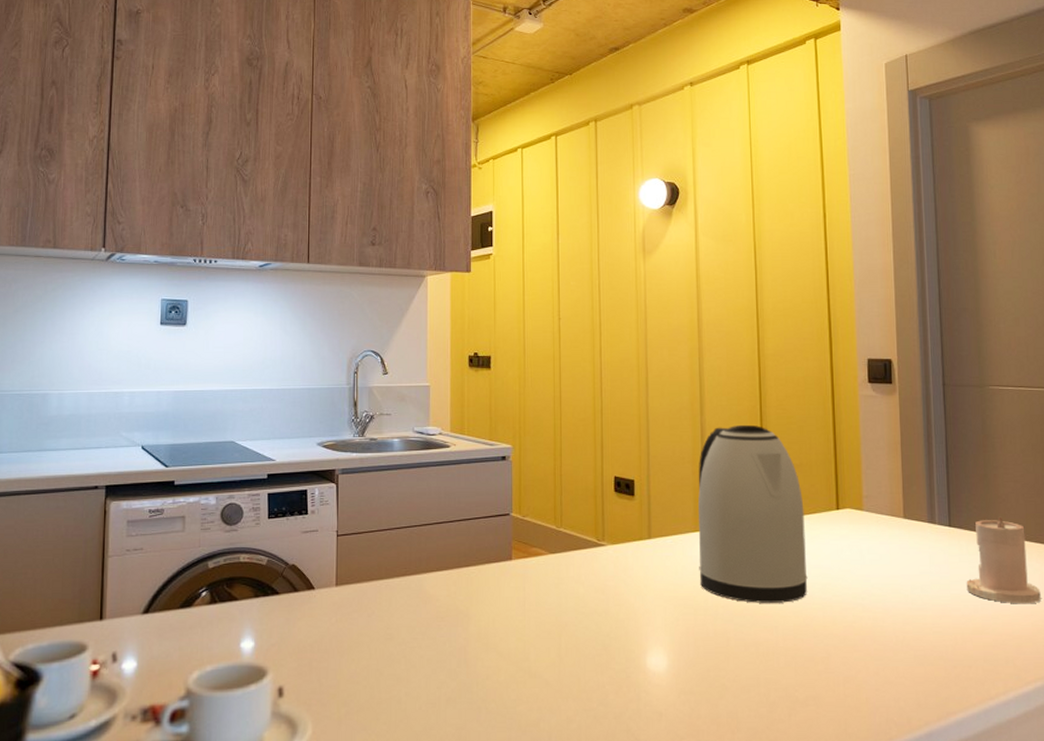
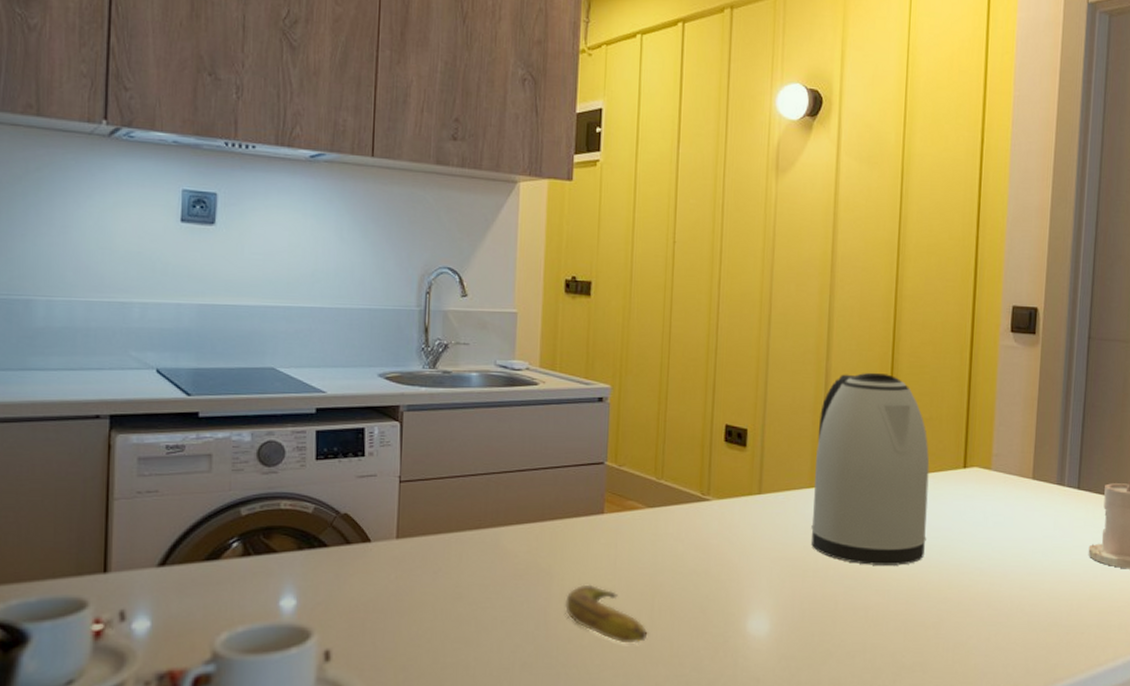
banana: none [482,625,557,680] -> present [565,584,648,643]

